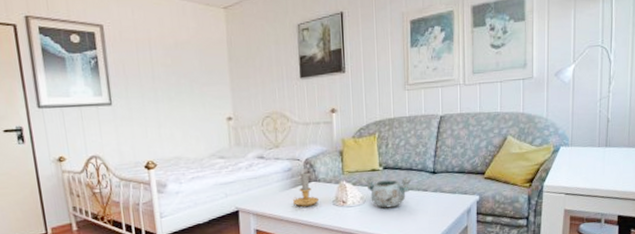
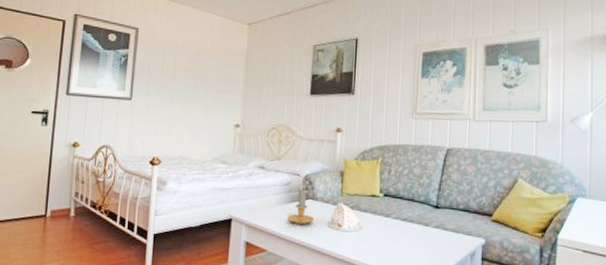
decorative bowl: present [363,176,412,208] -> none [362,202,413,239]

